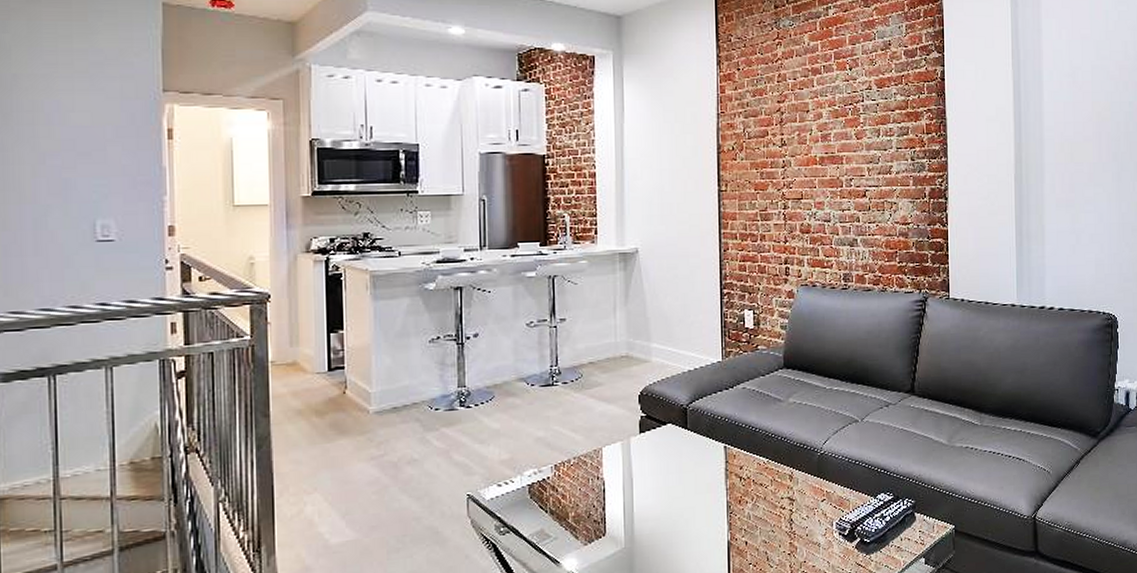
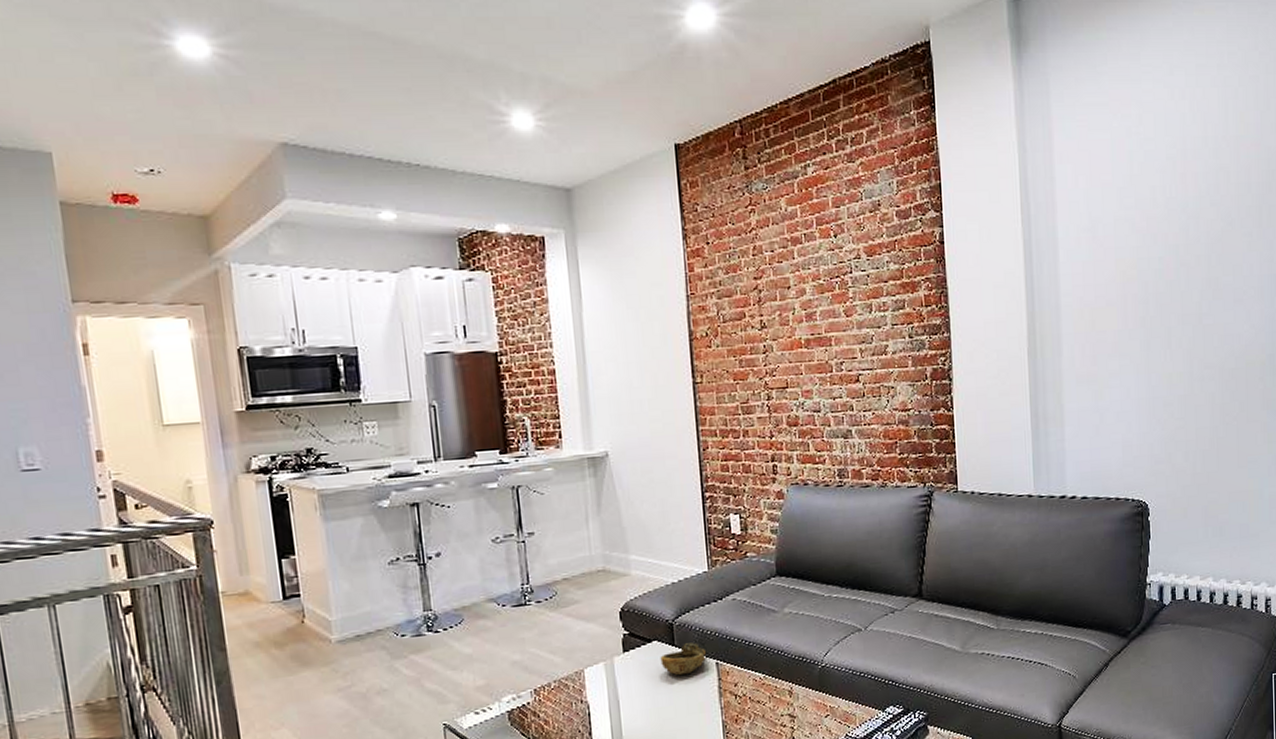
decorative bowl: none [673,426,716,457] -> present [660,642,707,676]

